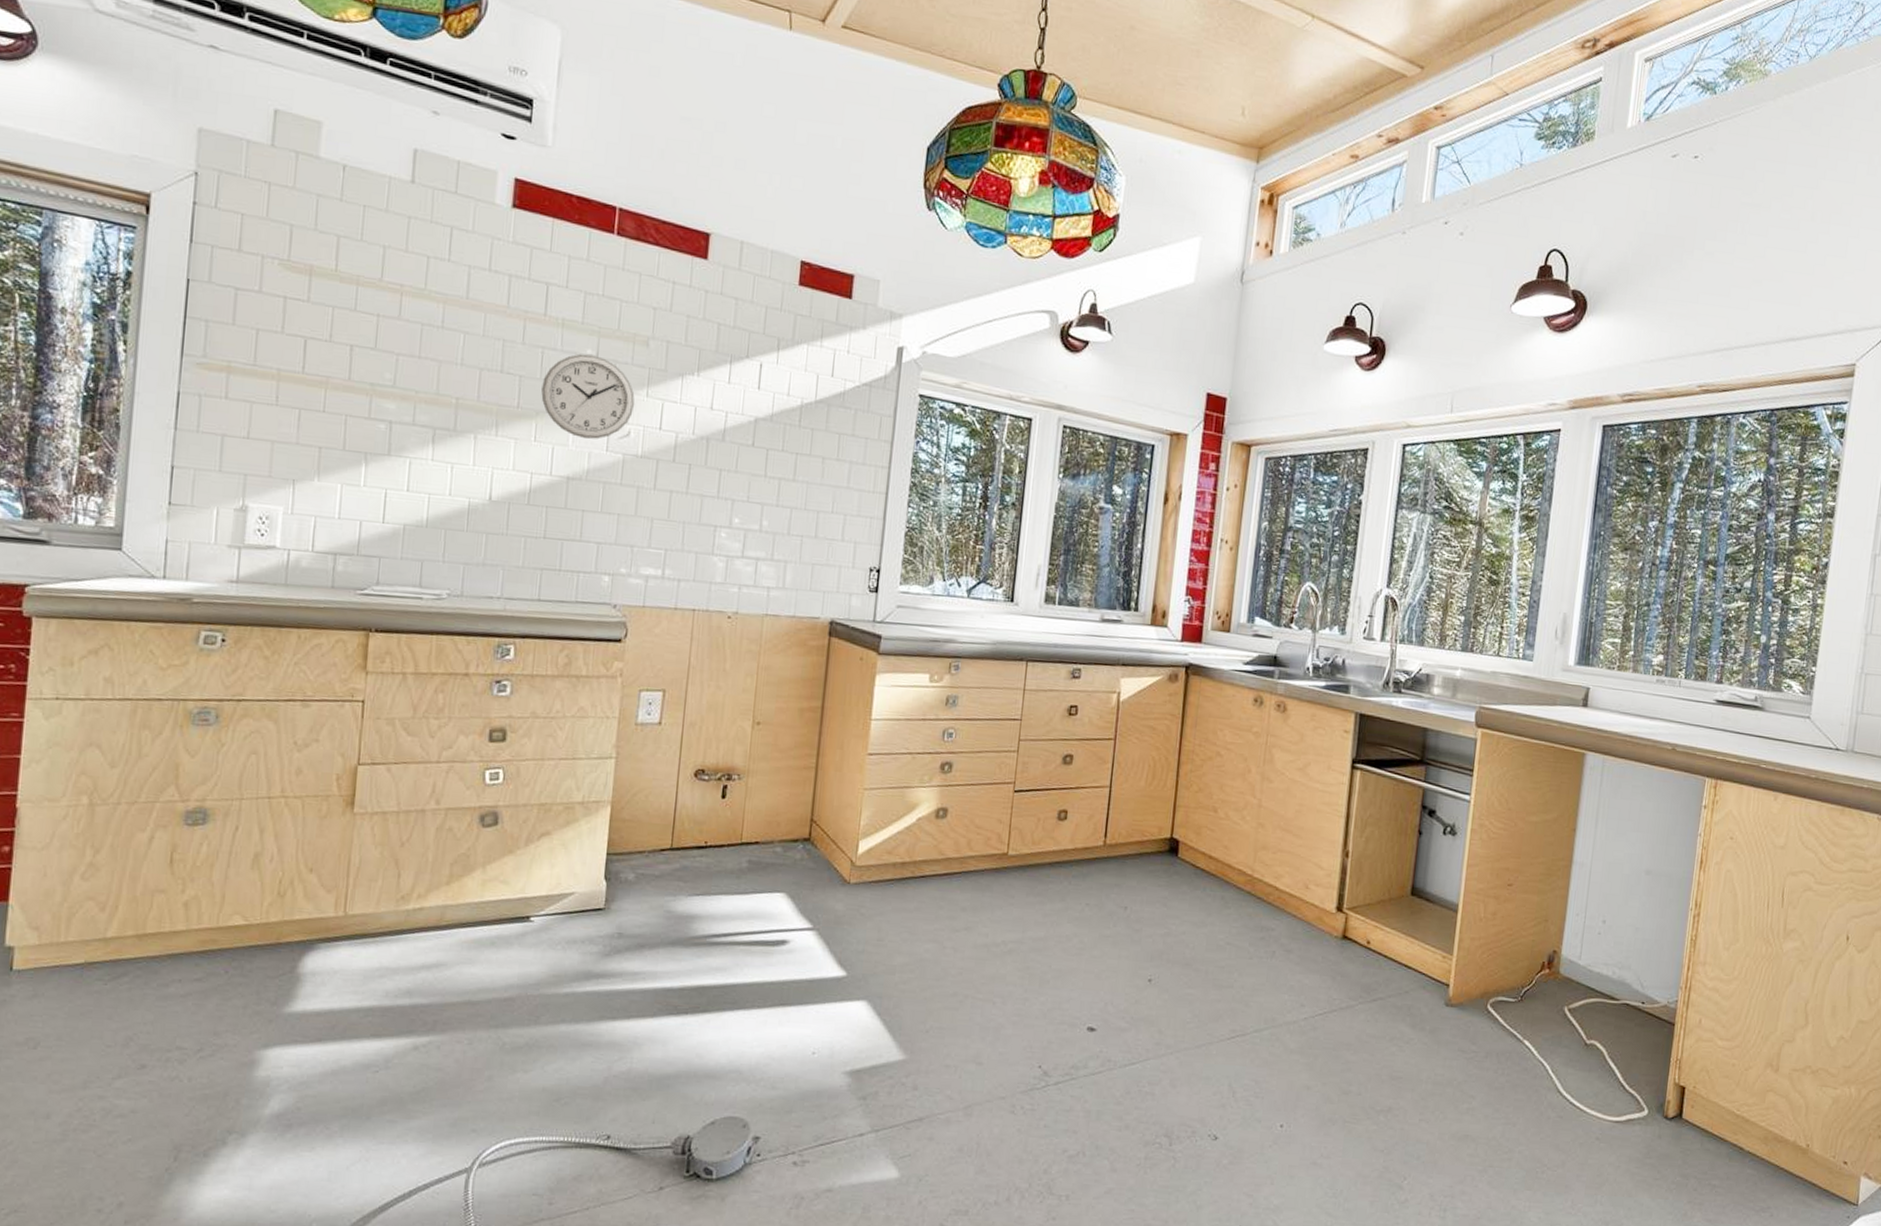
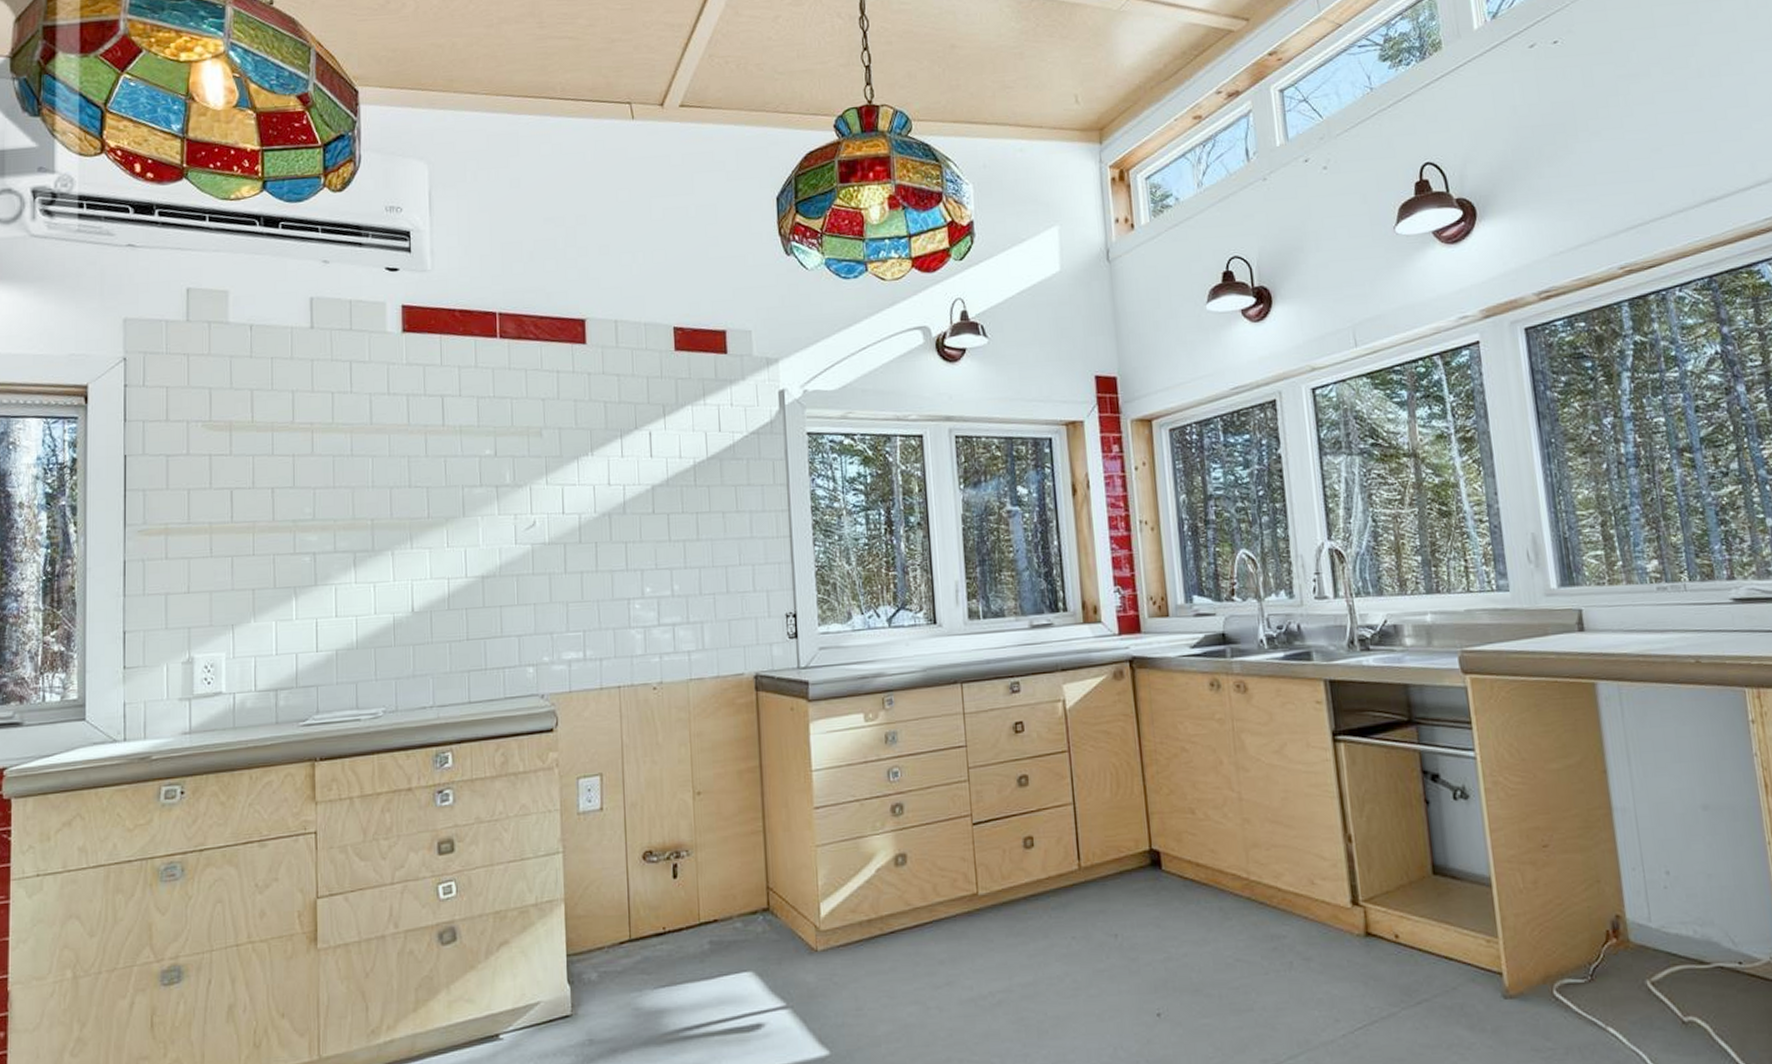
wall clock: present [541,354,635,439] -> none [448,454,537,536]

